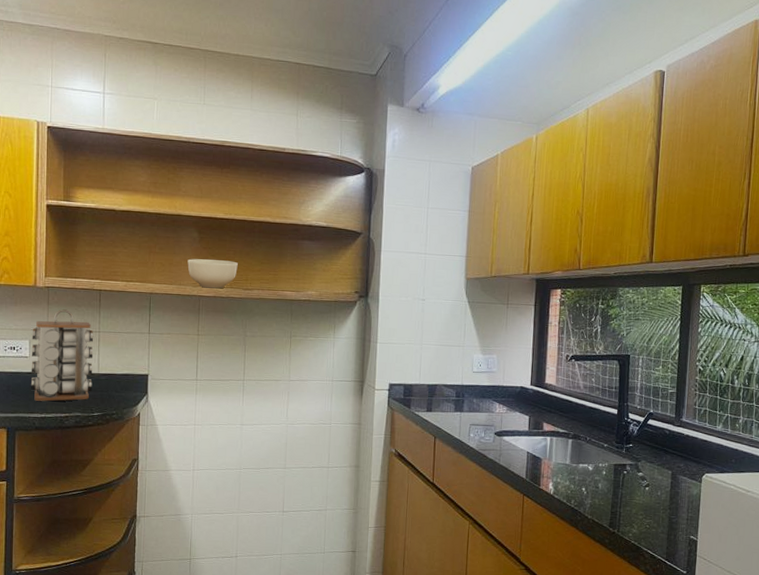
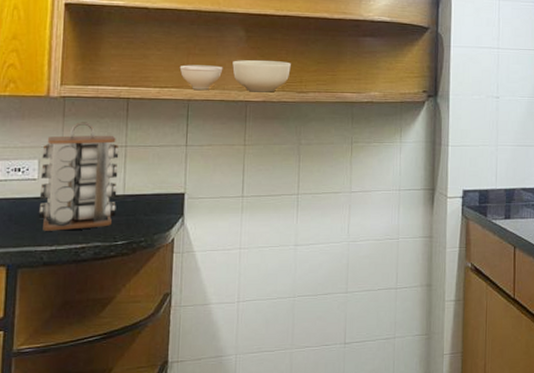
bowl: none [142,262,180,285] -> present [179,65,223,90]

